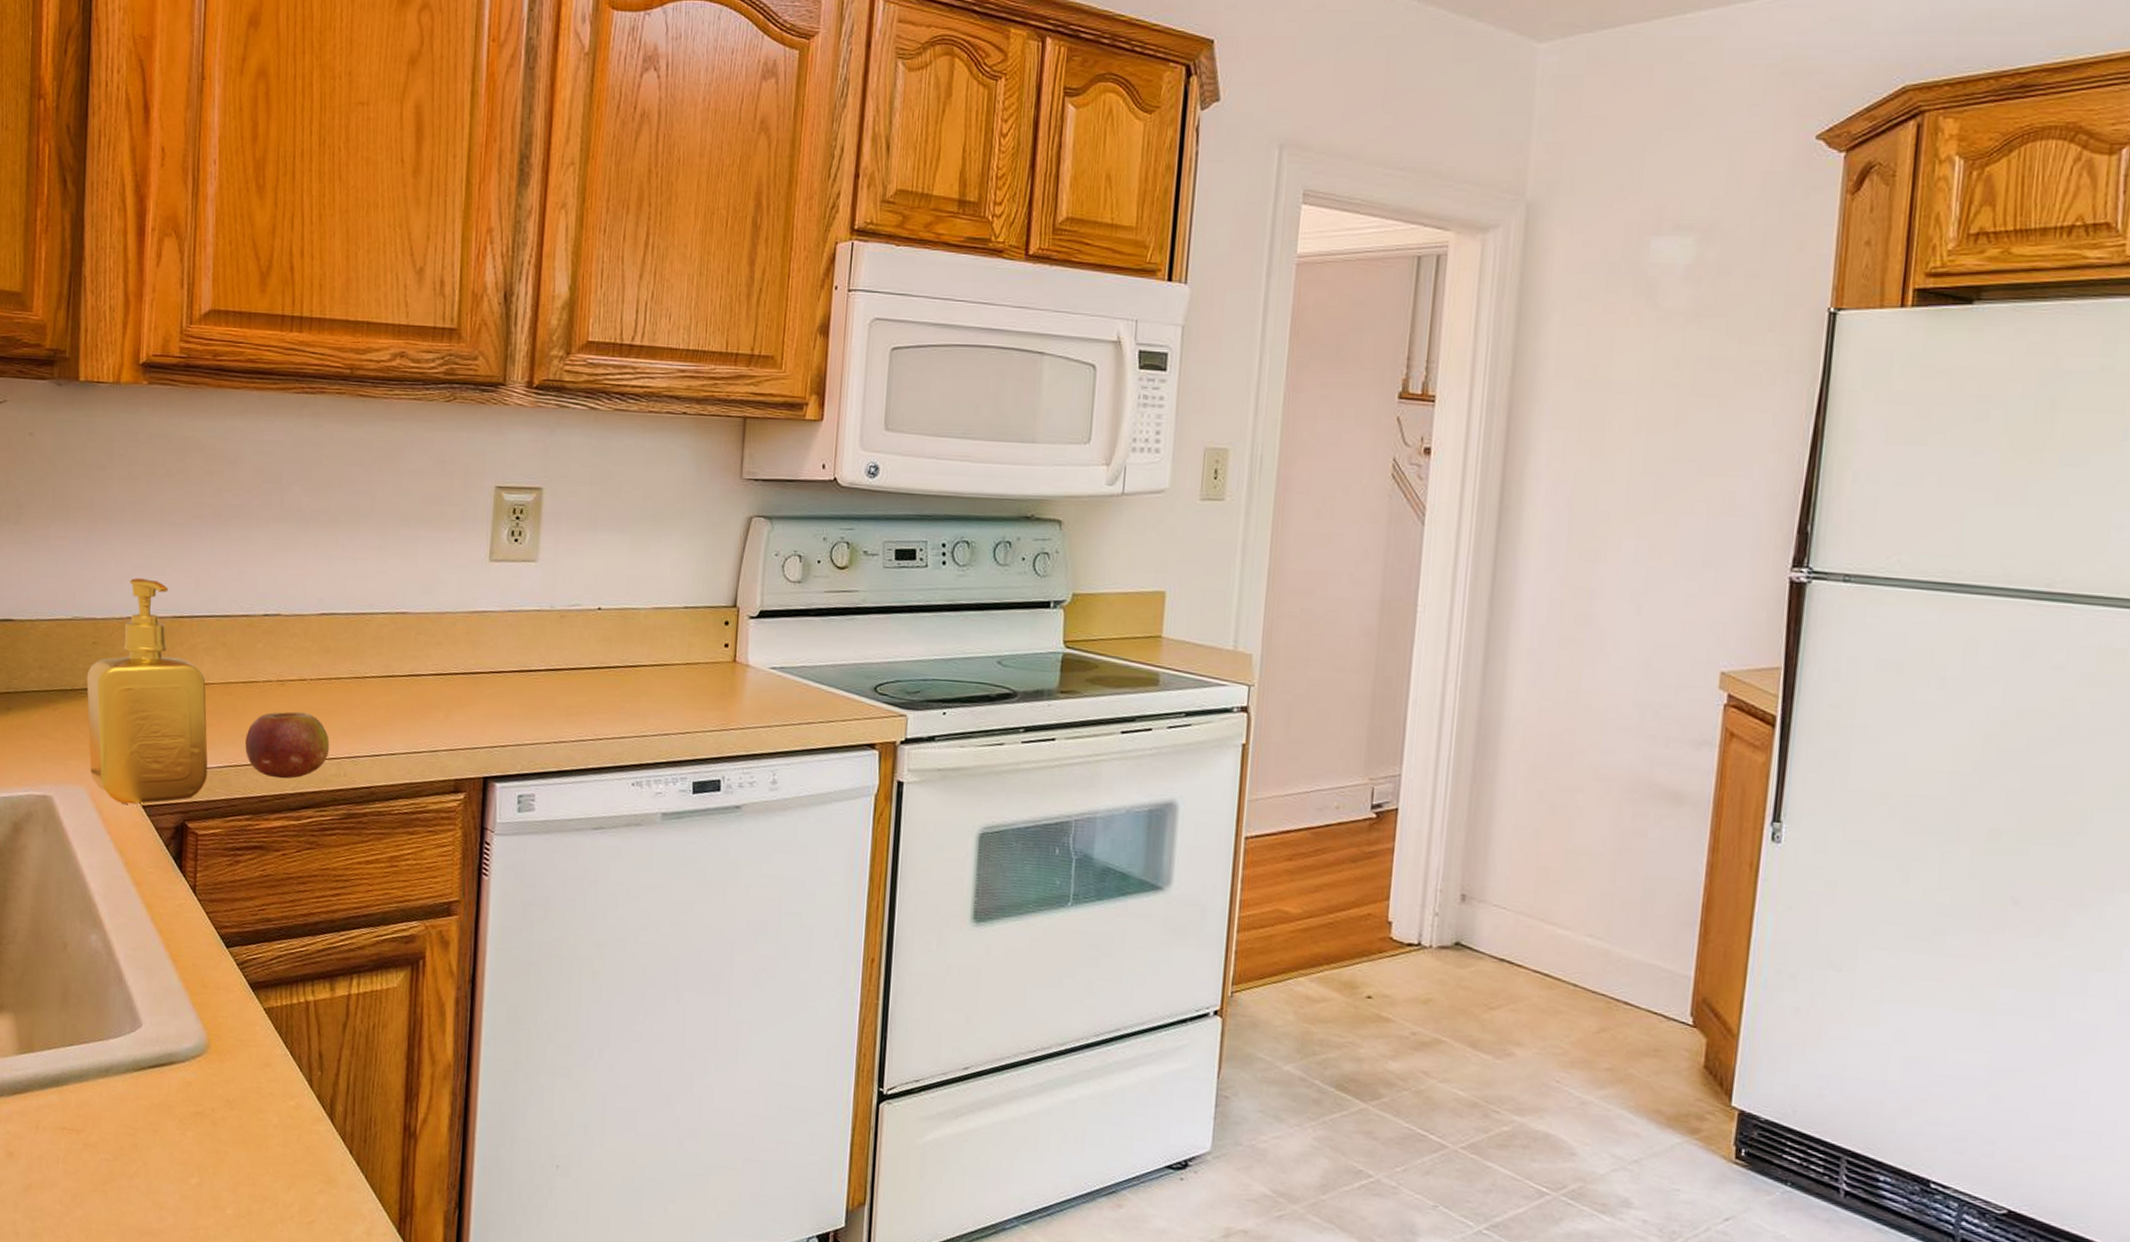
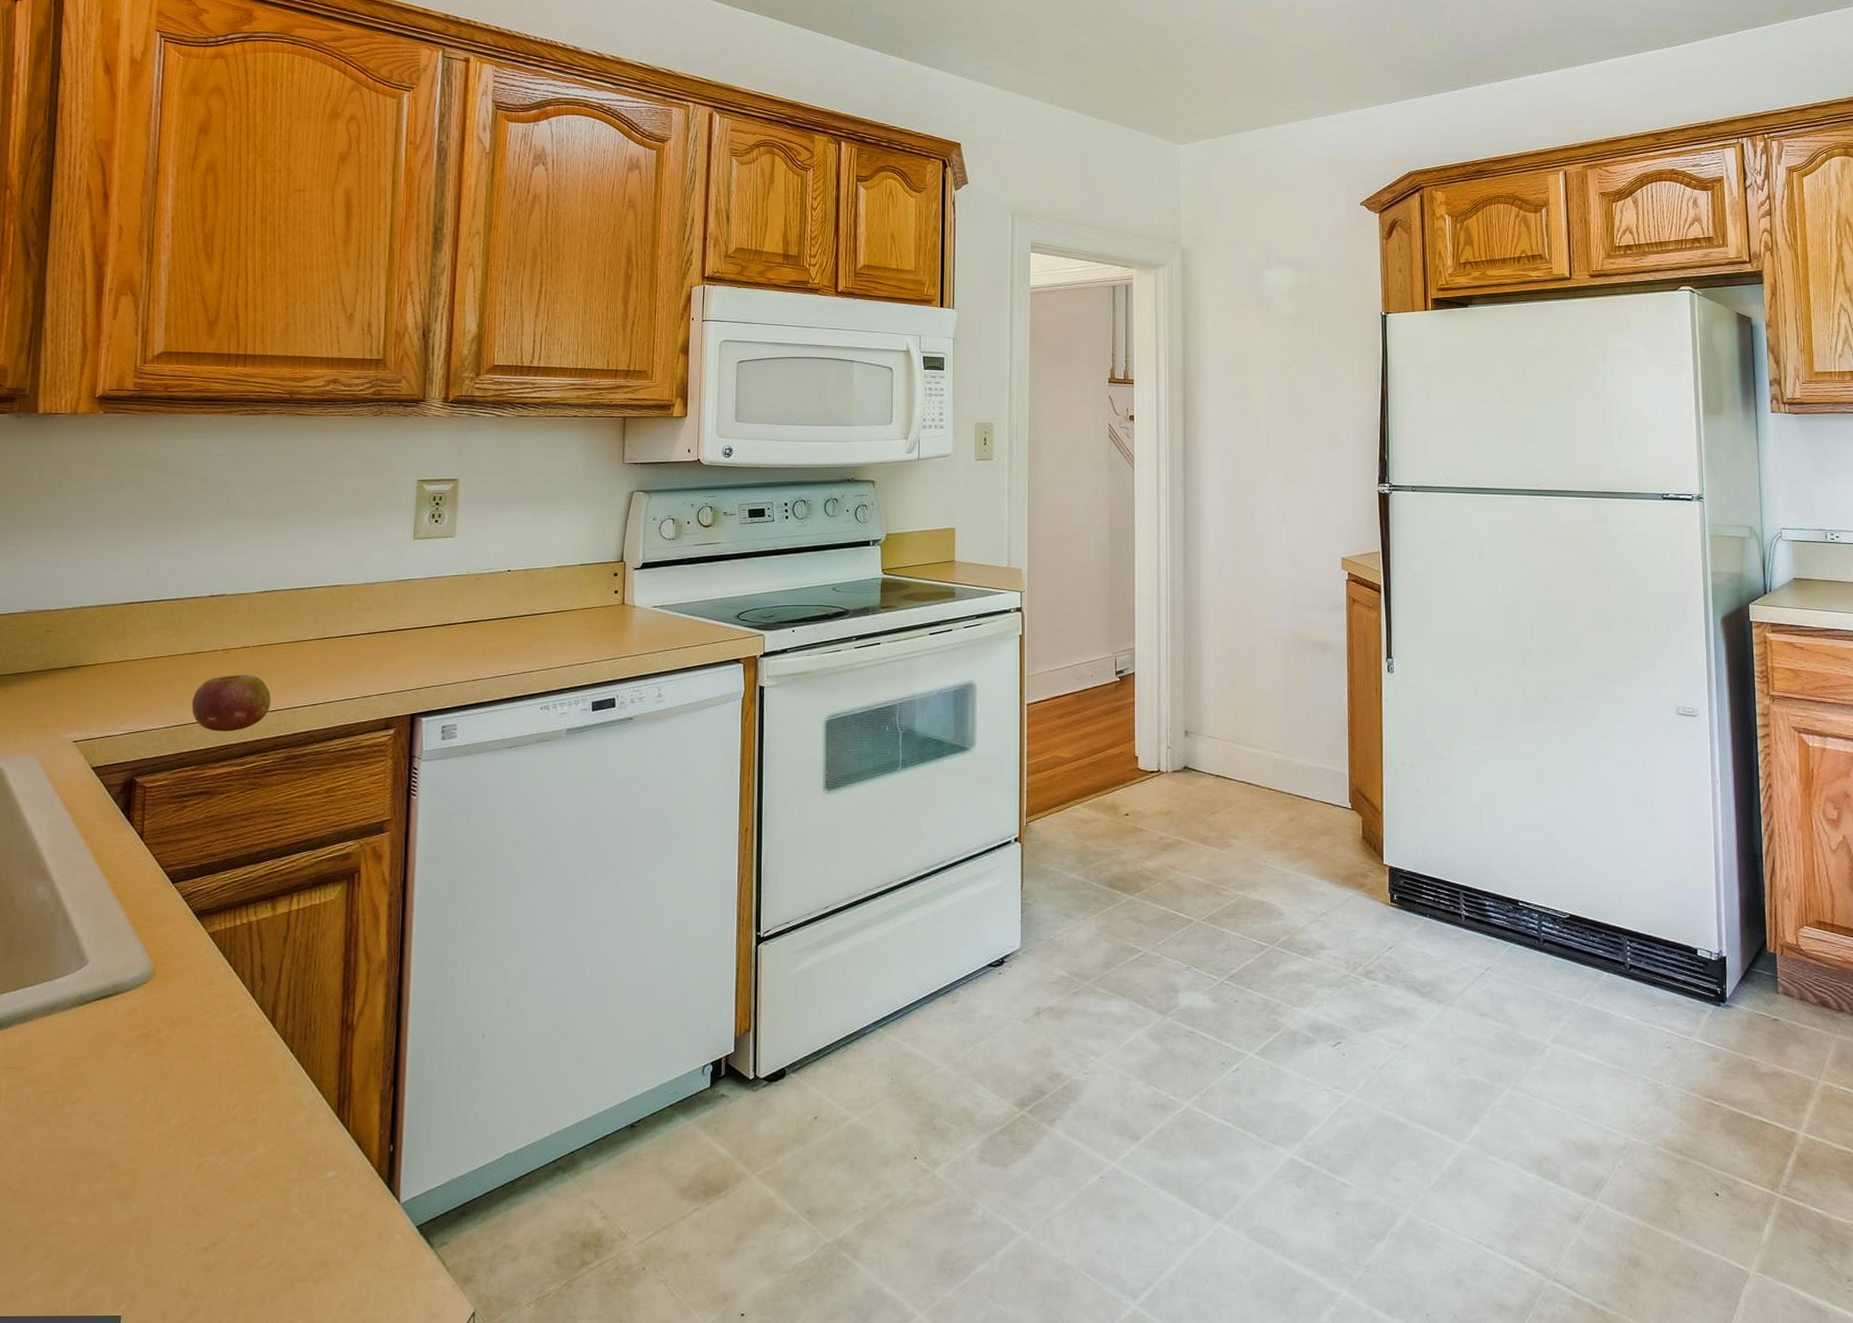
soap dispenser: present [86,578,208,804] -> none [39,573,157,767]

